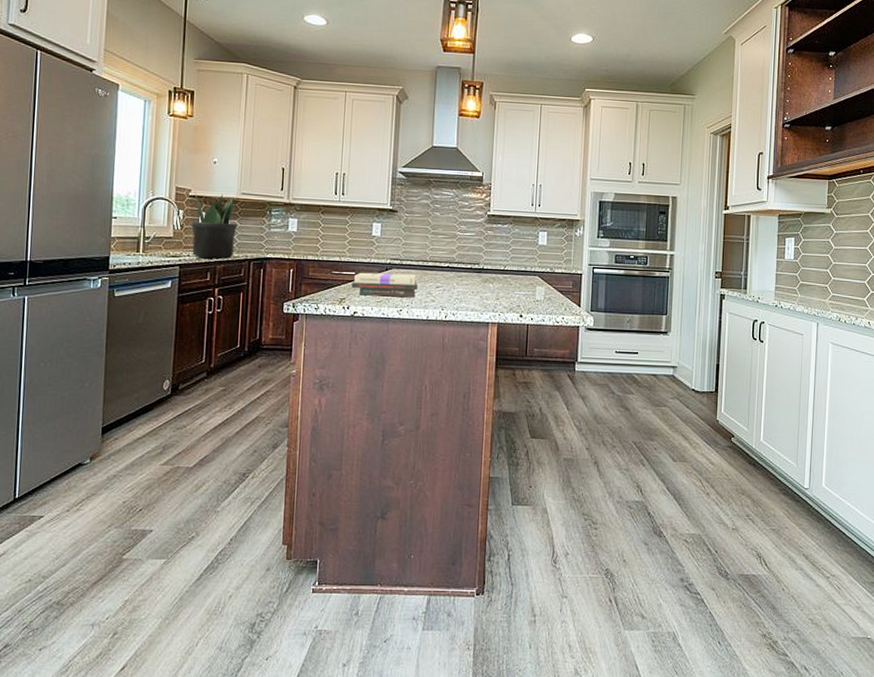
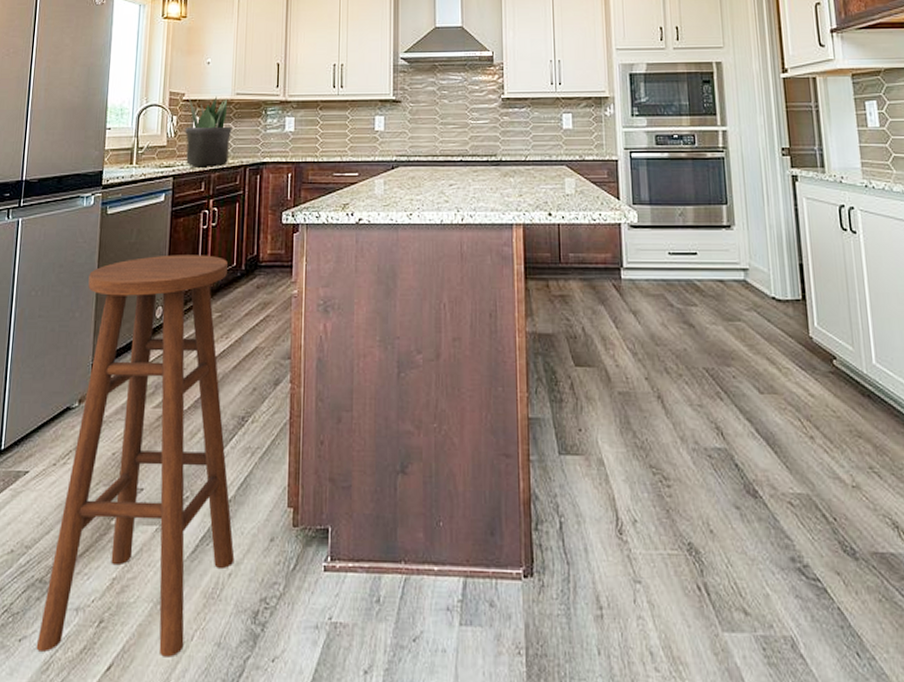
bar stool: none [55,335,235,659] -> present [36,254,235,658]
books: present [351,272,419,297] -> none [355,172,429,199]

